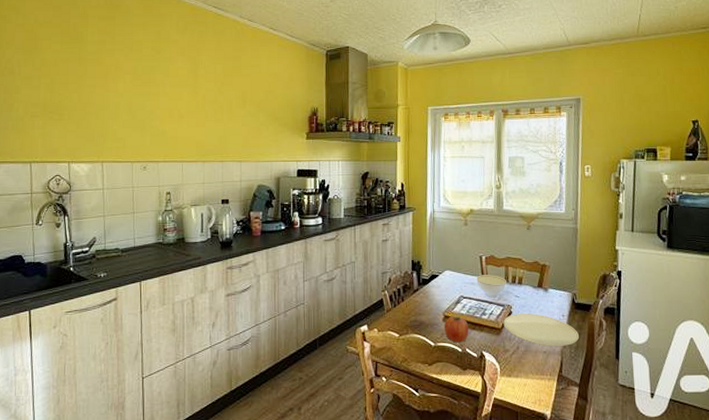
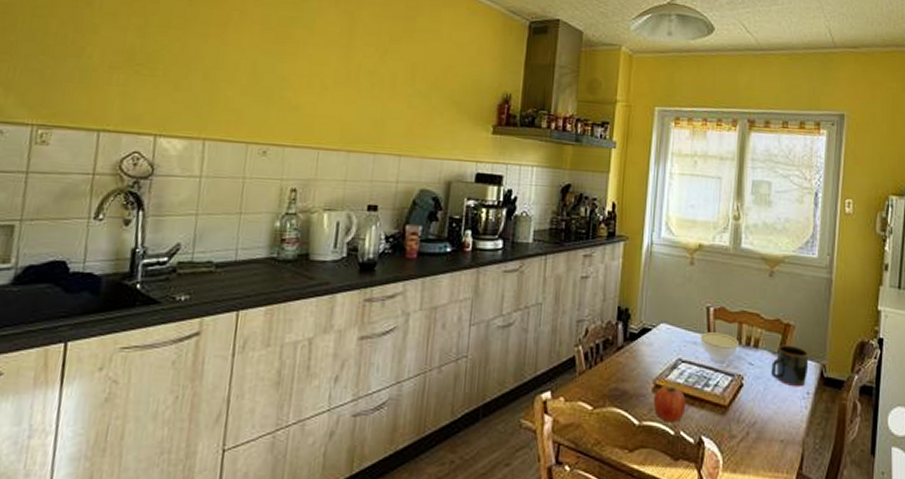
plate: present [503,313,580,347] -> none [731,387,827,436]
mug: none [533,280,563,312] -> present [771,344,809,387]

